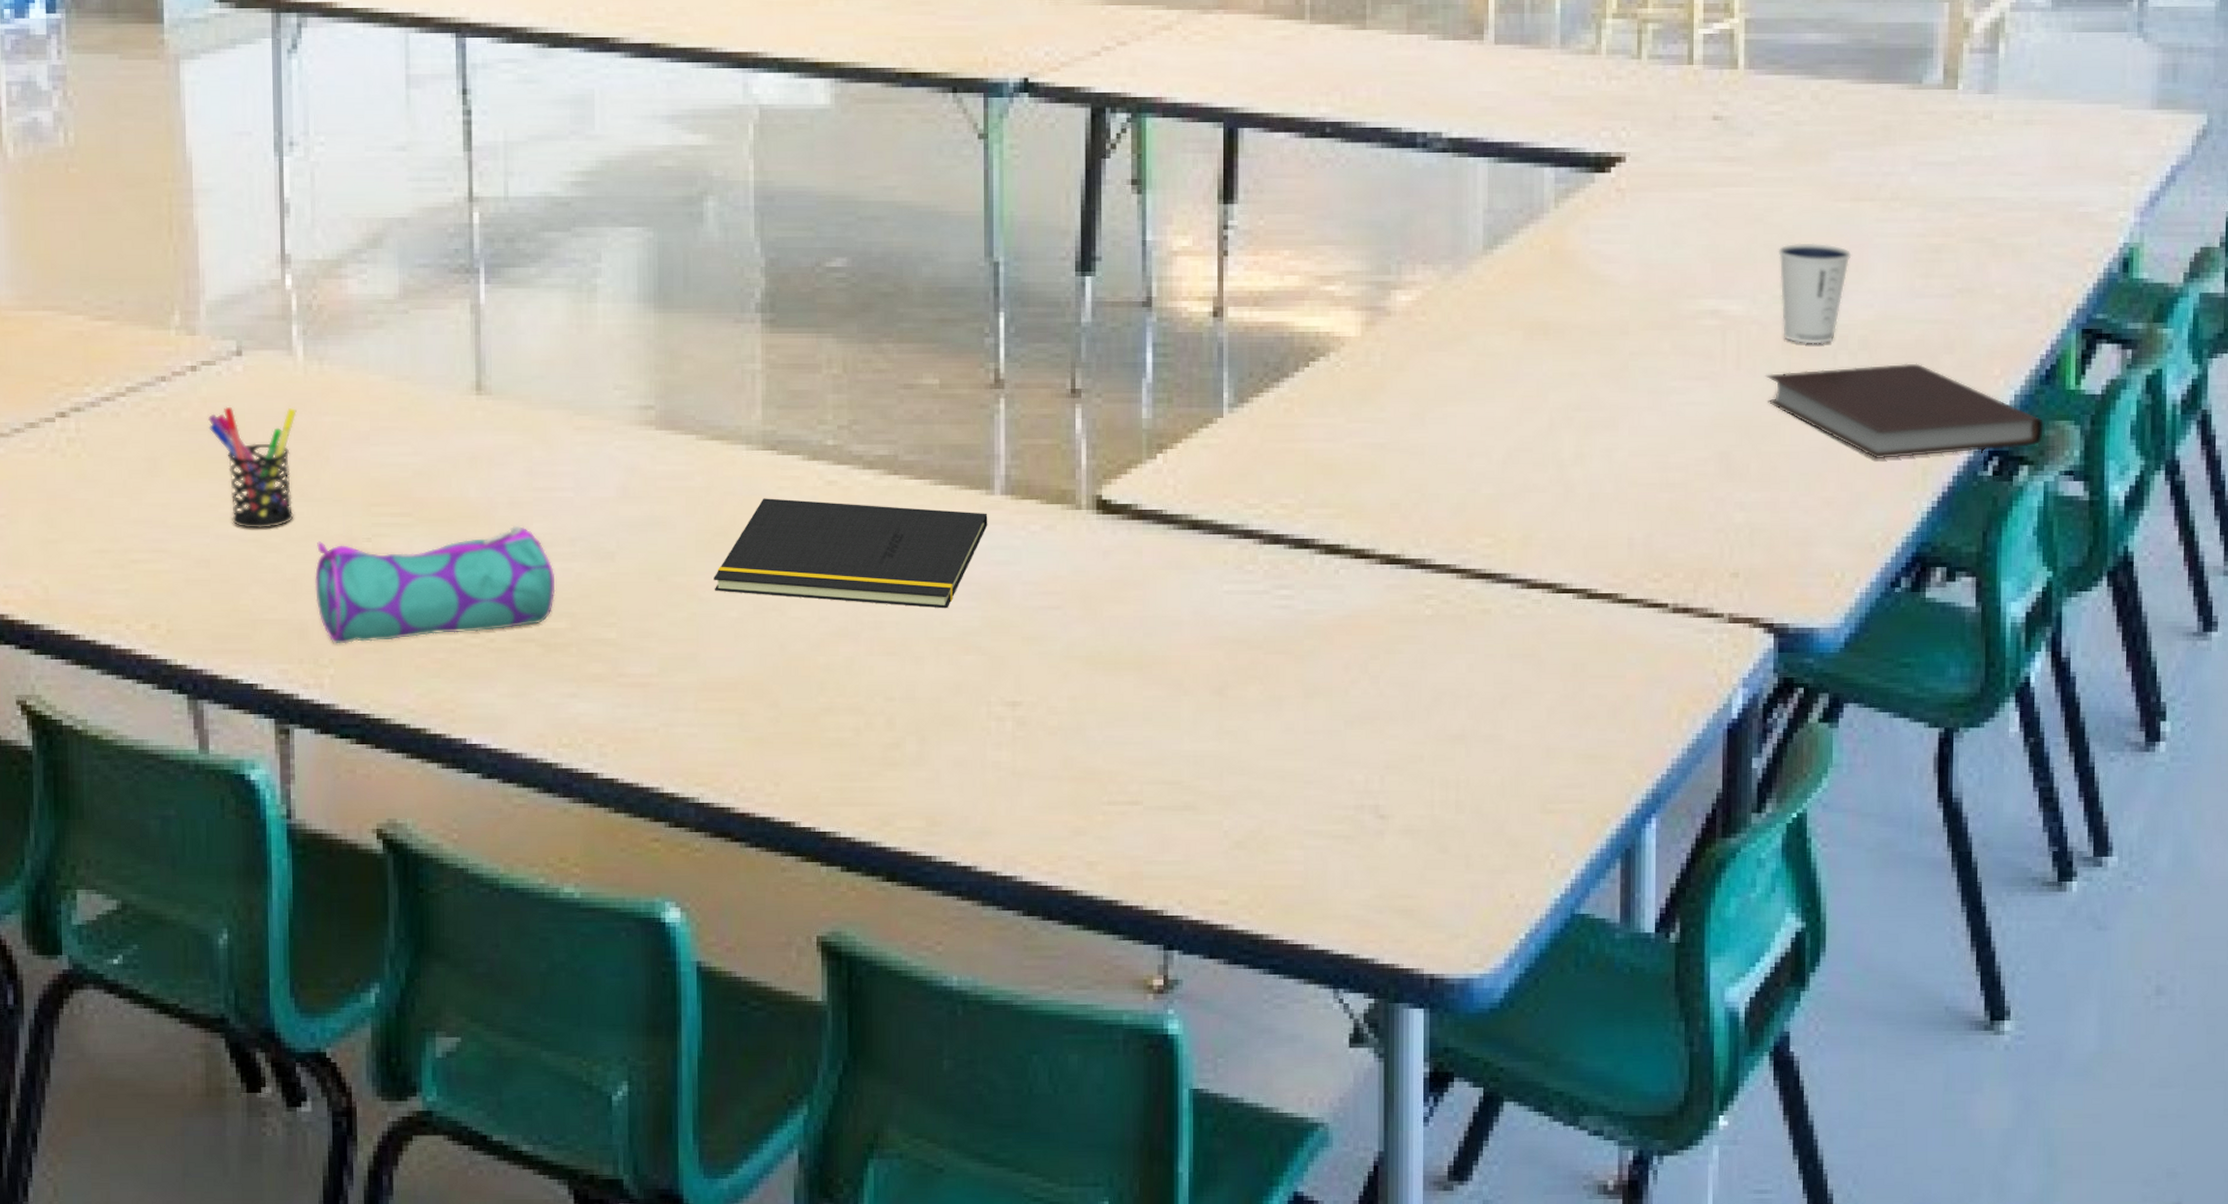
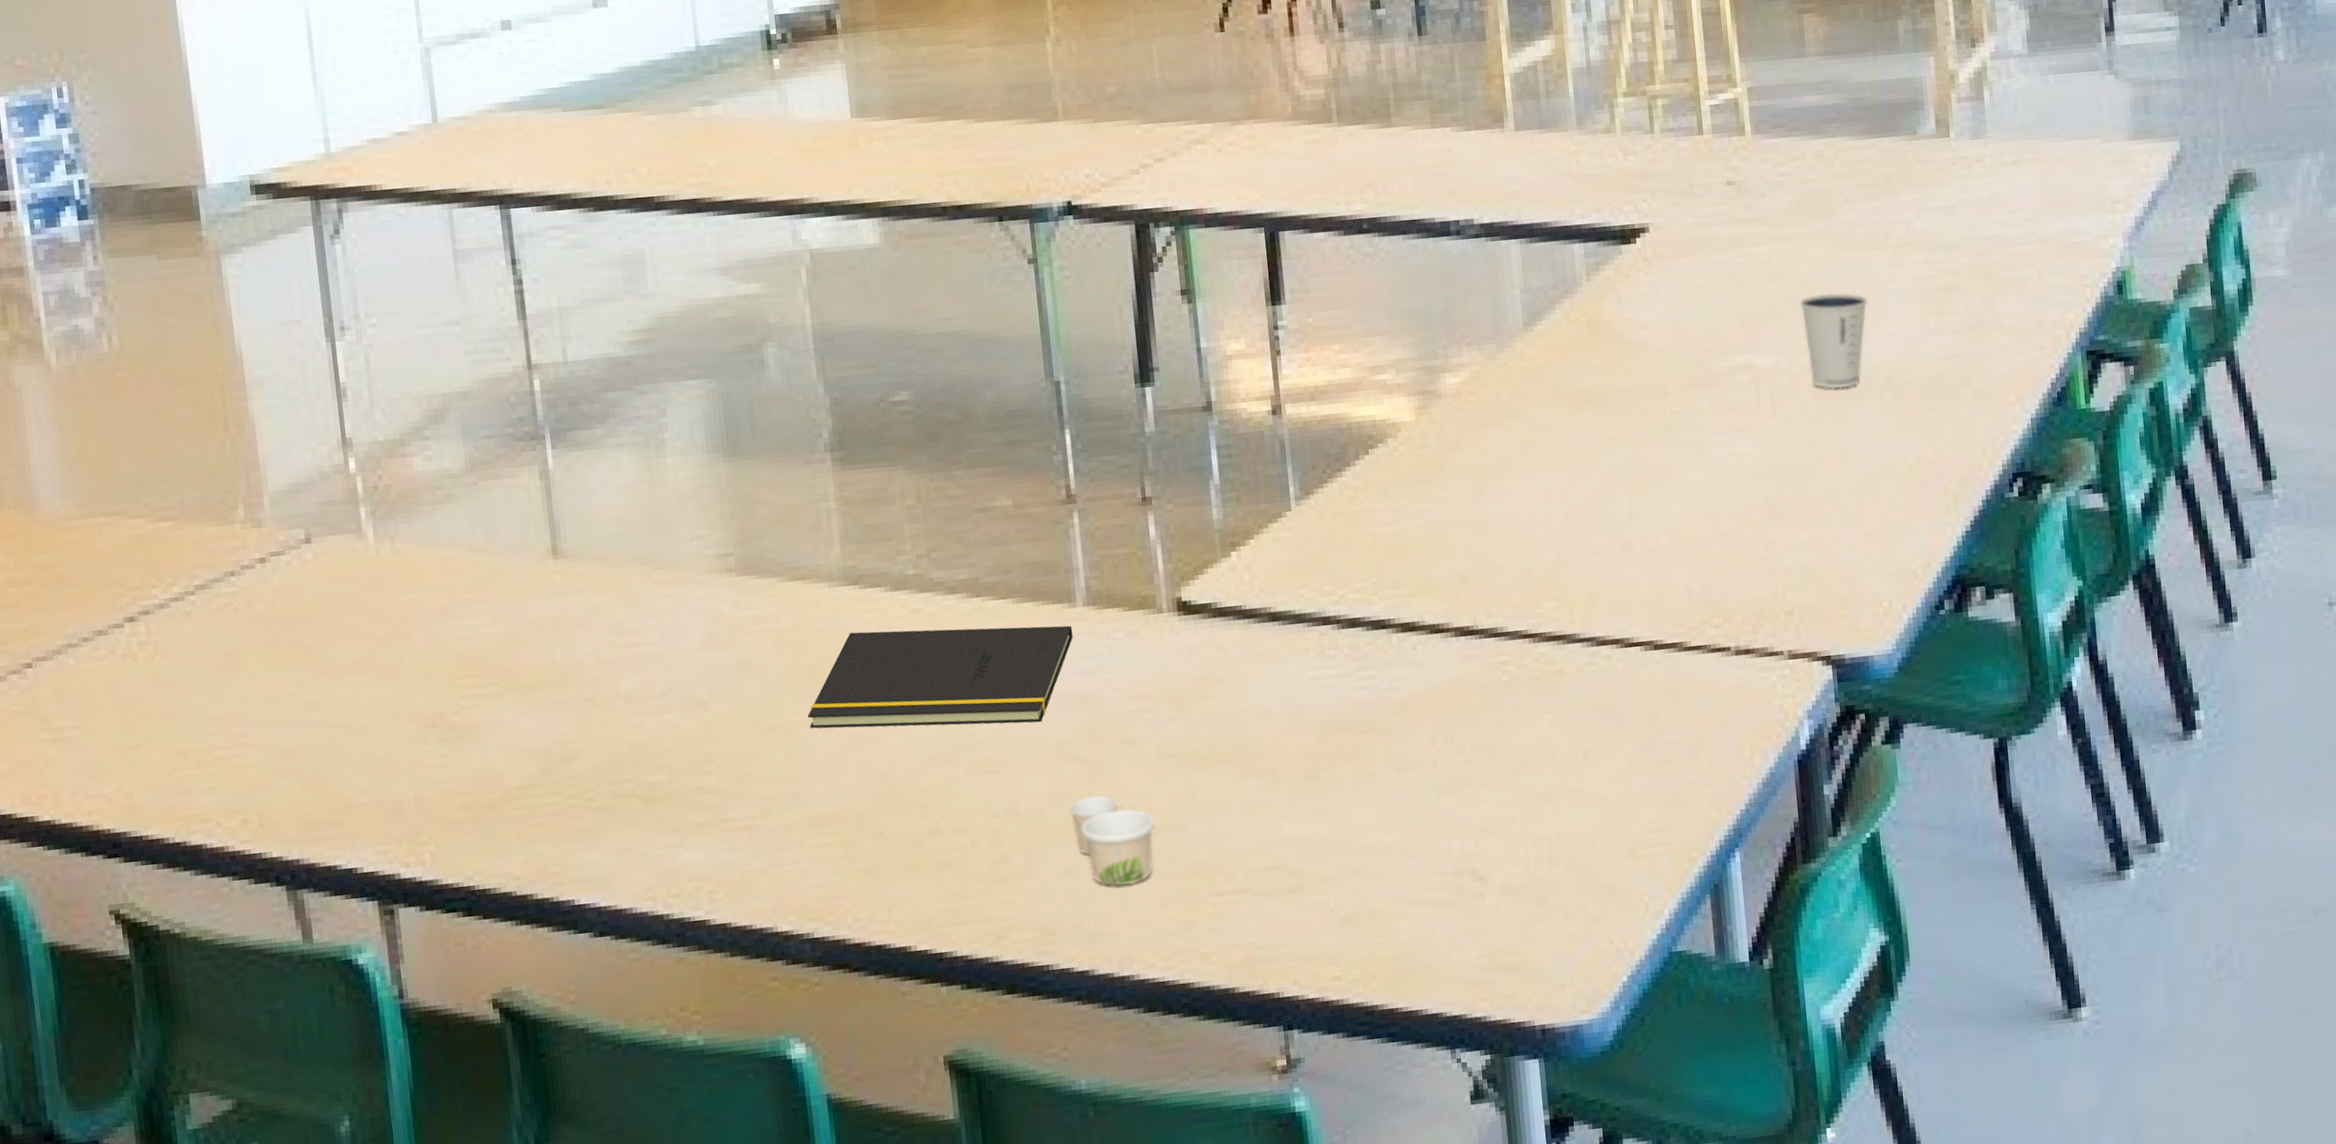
pen holder: present [207,406,297,529] -> none [281,589,379,715]
pencil case: present [315,525,556,644] -> none [405,683,651,820]
paper cup: none [966,689,1053,784] -> present [1068,795,1155,886]
notebook: present [1764,363,2044,460] -> none [1799,397,2061,492]

